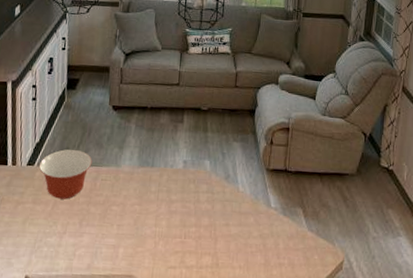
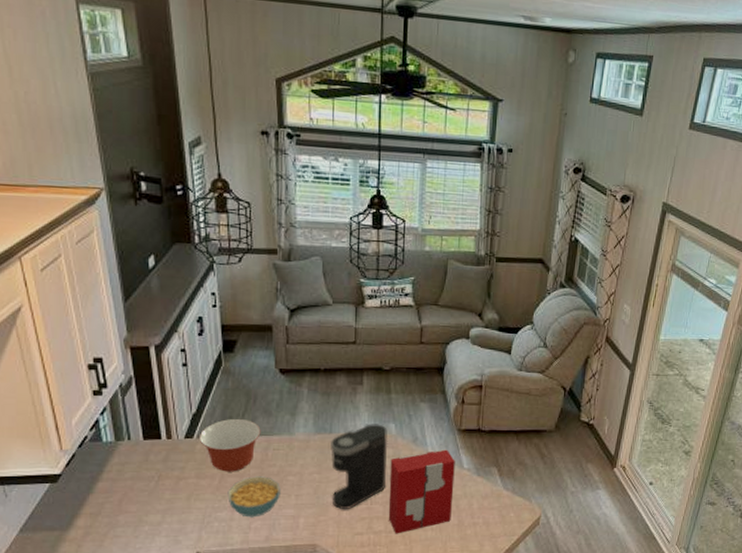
cereal bowl: none [58,204,105,245] -> present [227,476,280,518]
coffee maker: none [149,160,203,242] -> present [330,424,388,509]
cereal box: none [199,187,263,270] -> present [388,448,455,534]

